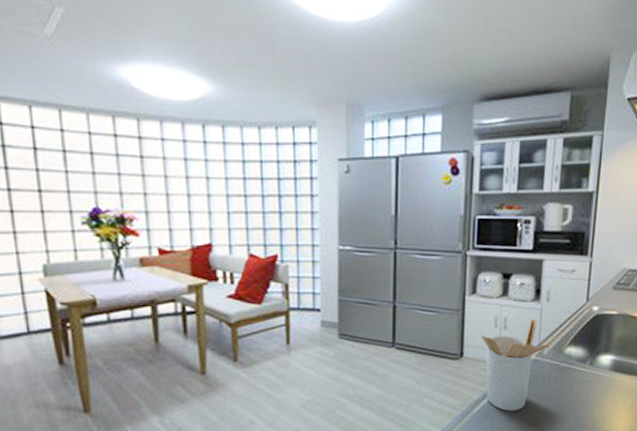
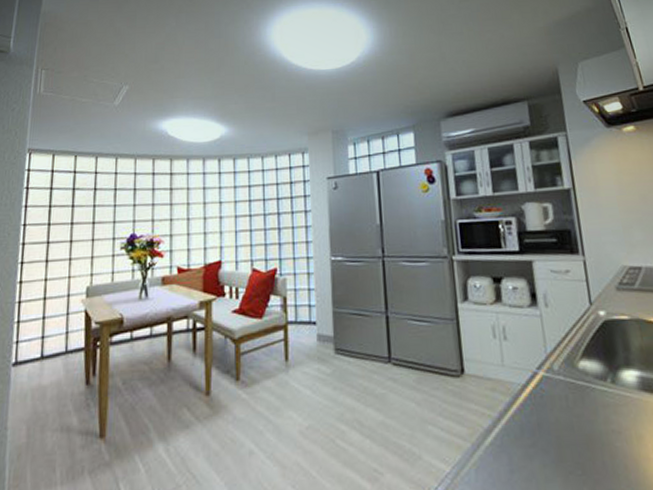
utensil holder: present [481,318,550,412] -> none [480,327,560,444]

